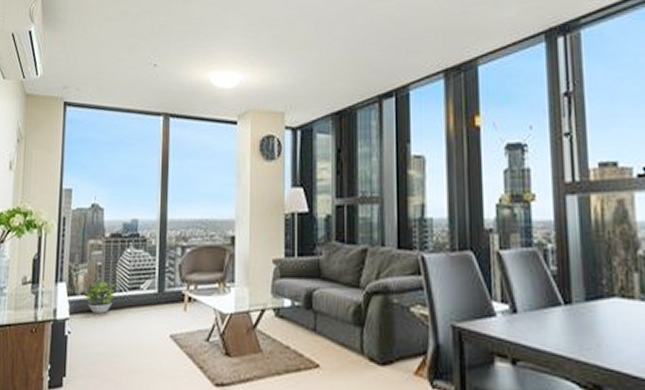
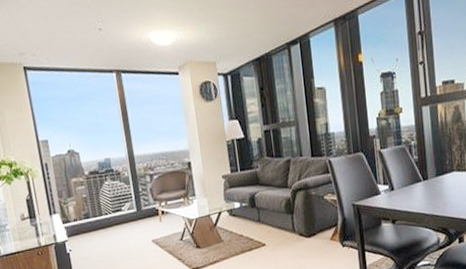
potted plant: present [84,280,115,315] -> none [76,208,102,234]

